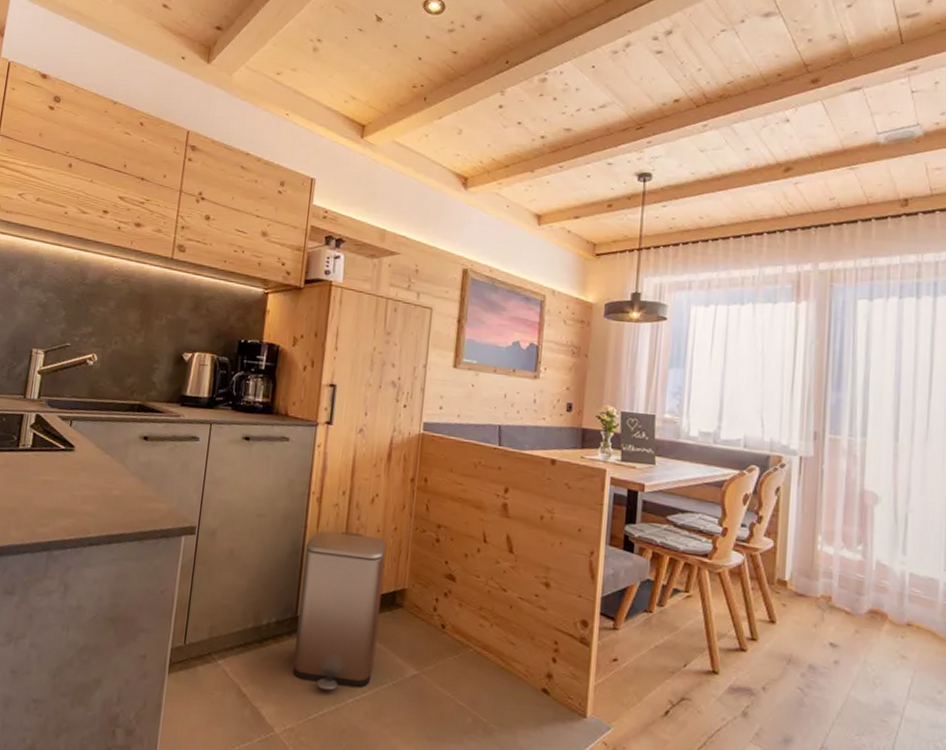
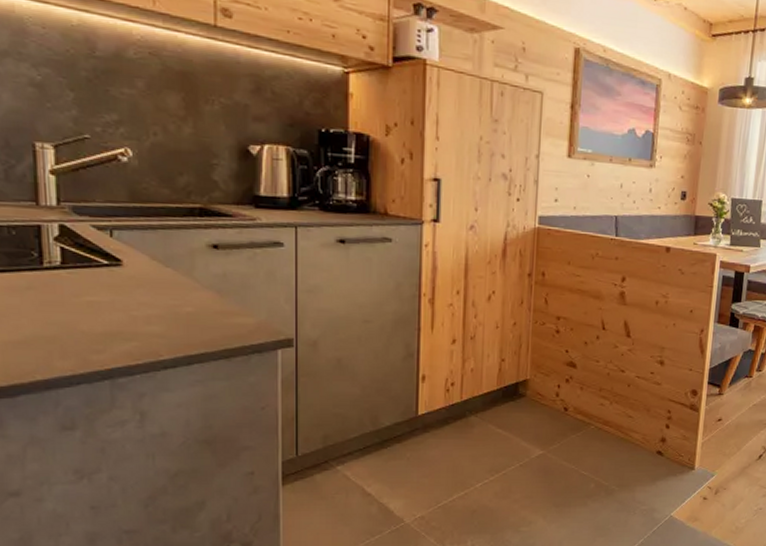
pedal bin: present [293,530,387,690] -> none [418,331,506,478]

